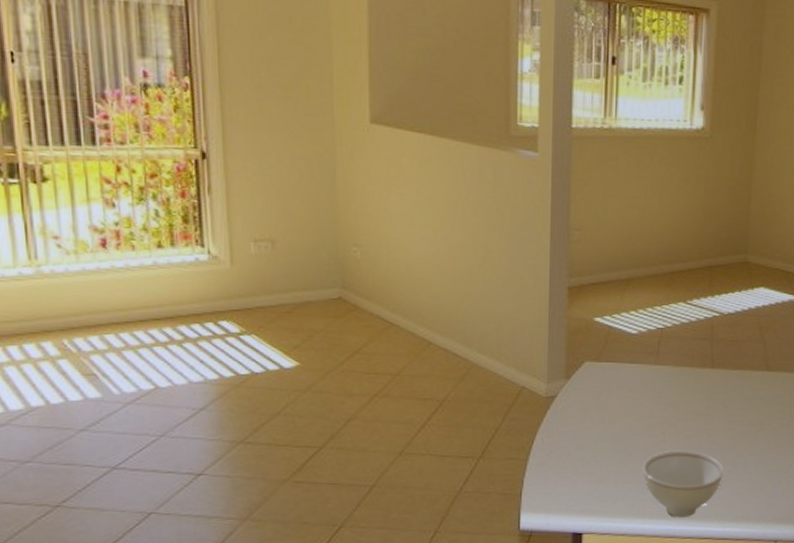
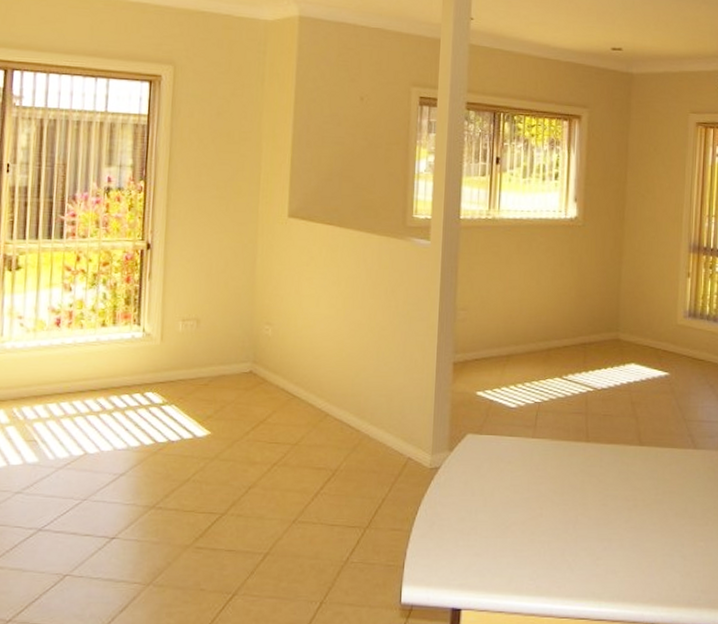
bowl: present [642,450,724,518] -> none [520,524,599,595]

